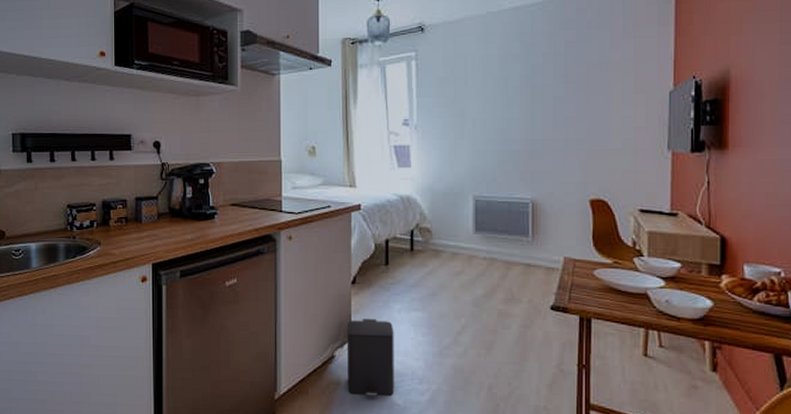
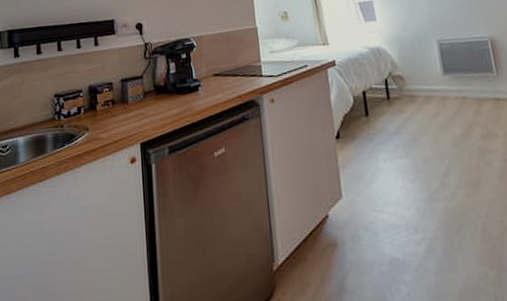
pedal bin: present [346,319,394,396] -> none [336,172,392,255]

